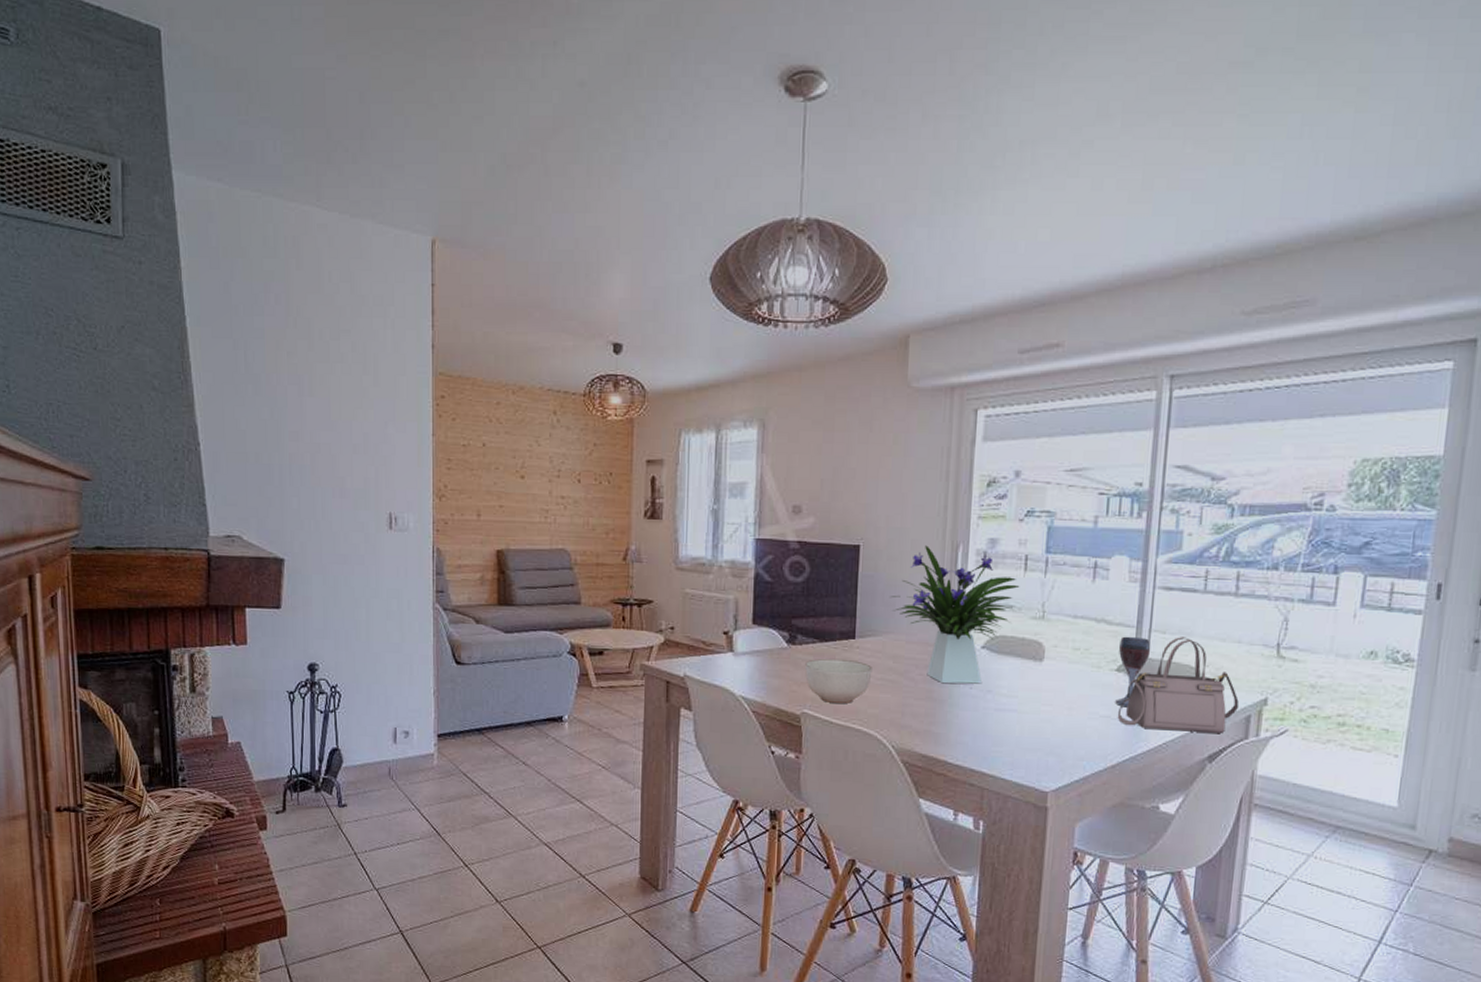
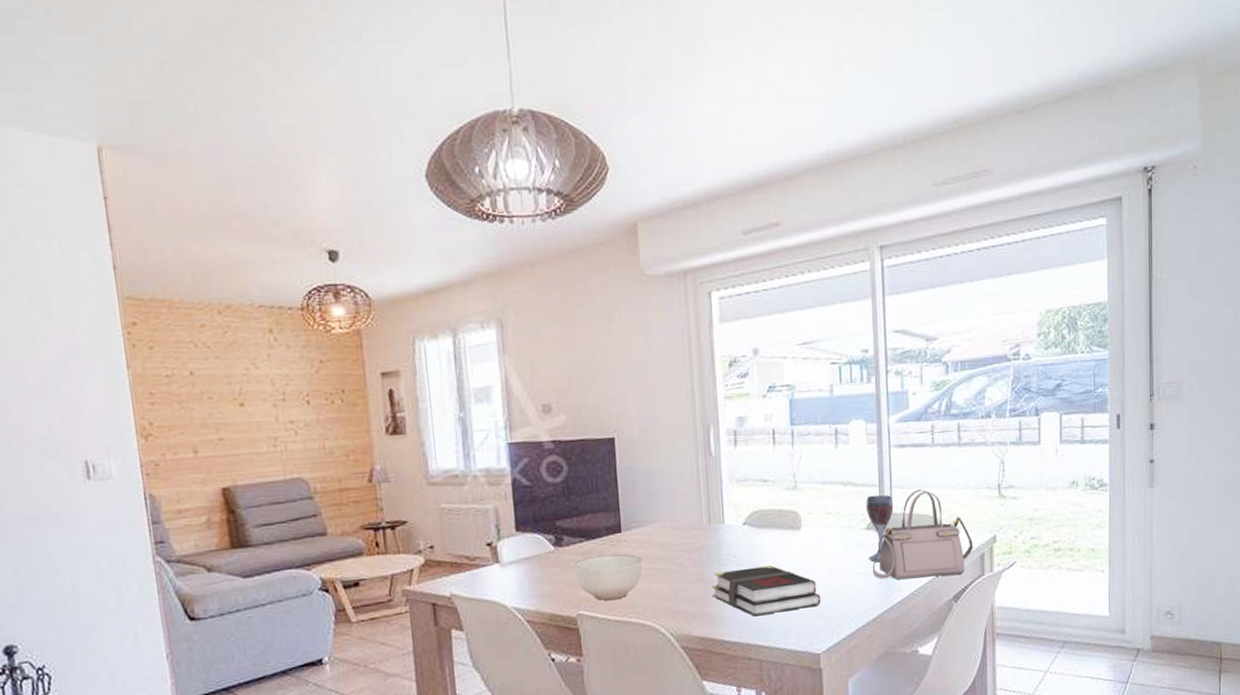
flower arrangement: present [890,545,1020,684] -> none [650,430,771,565]
book: none [940,692,1057,743] -> present [712,565,821,617]

